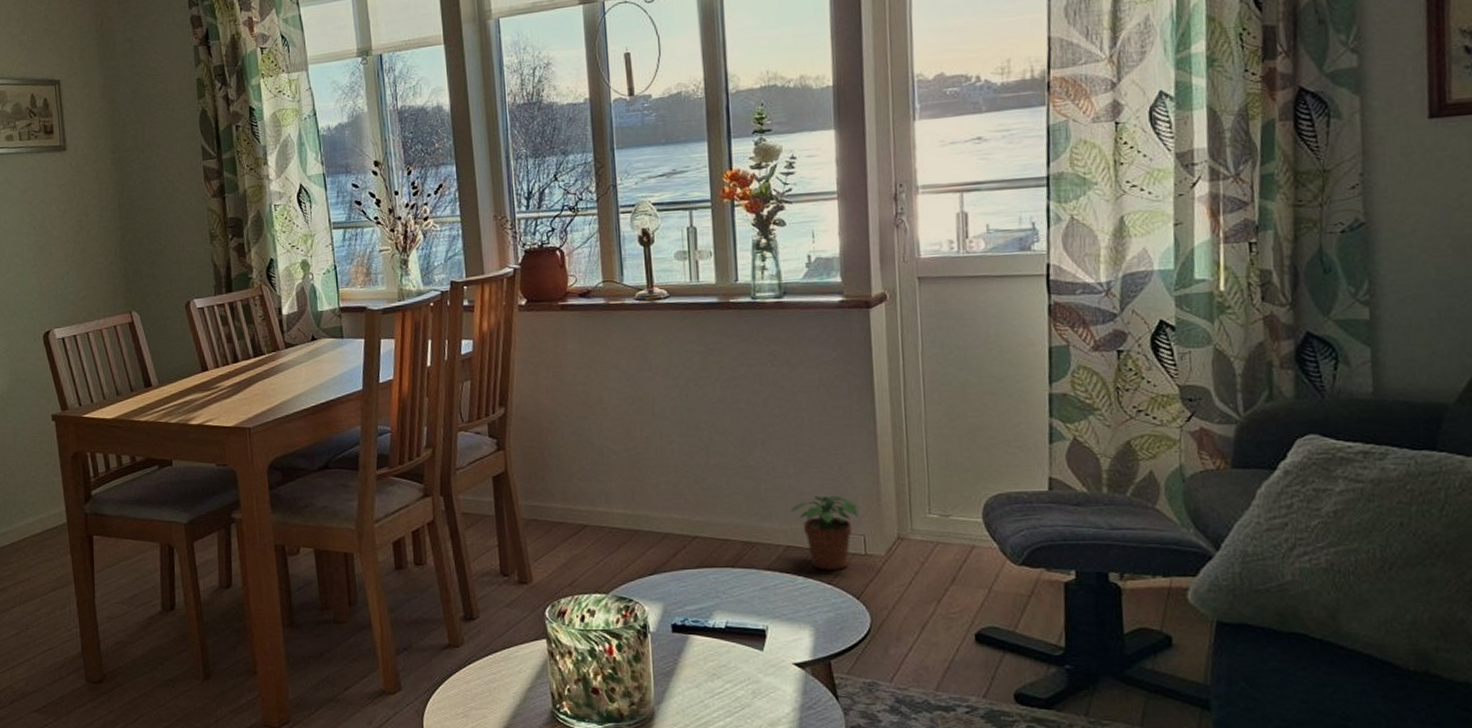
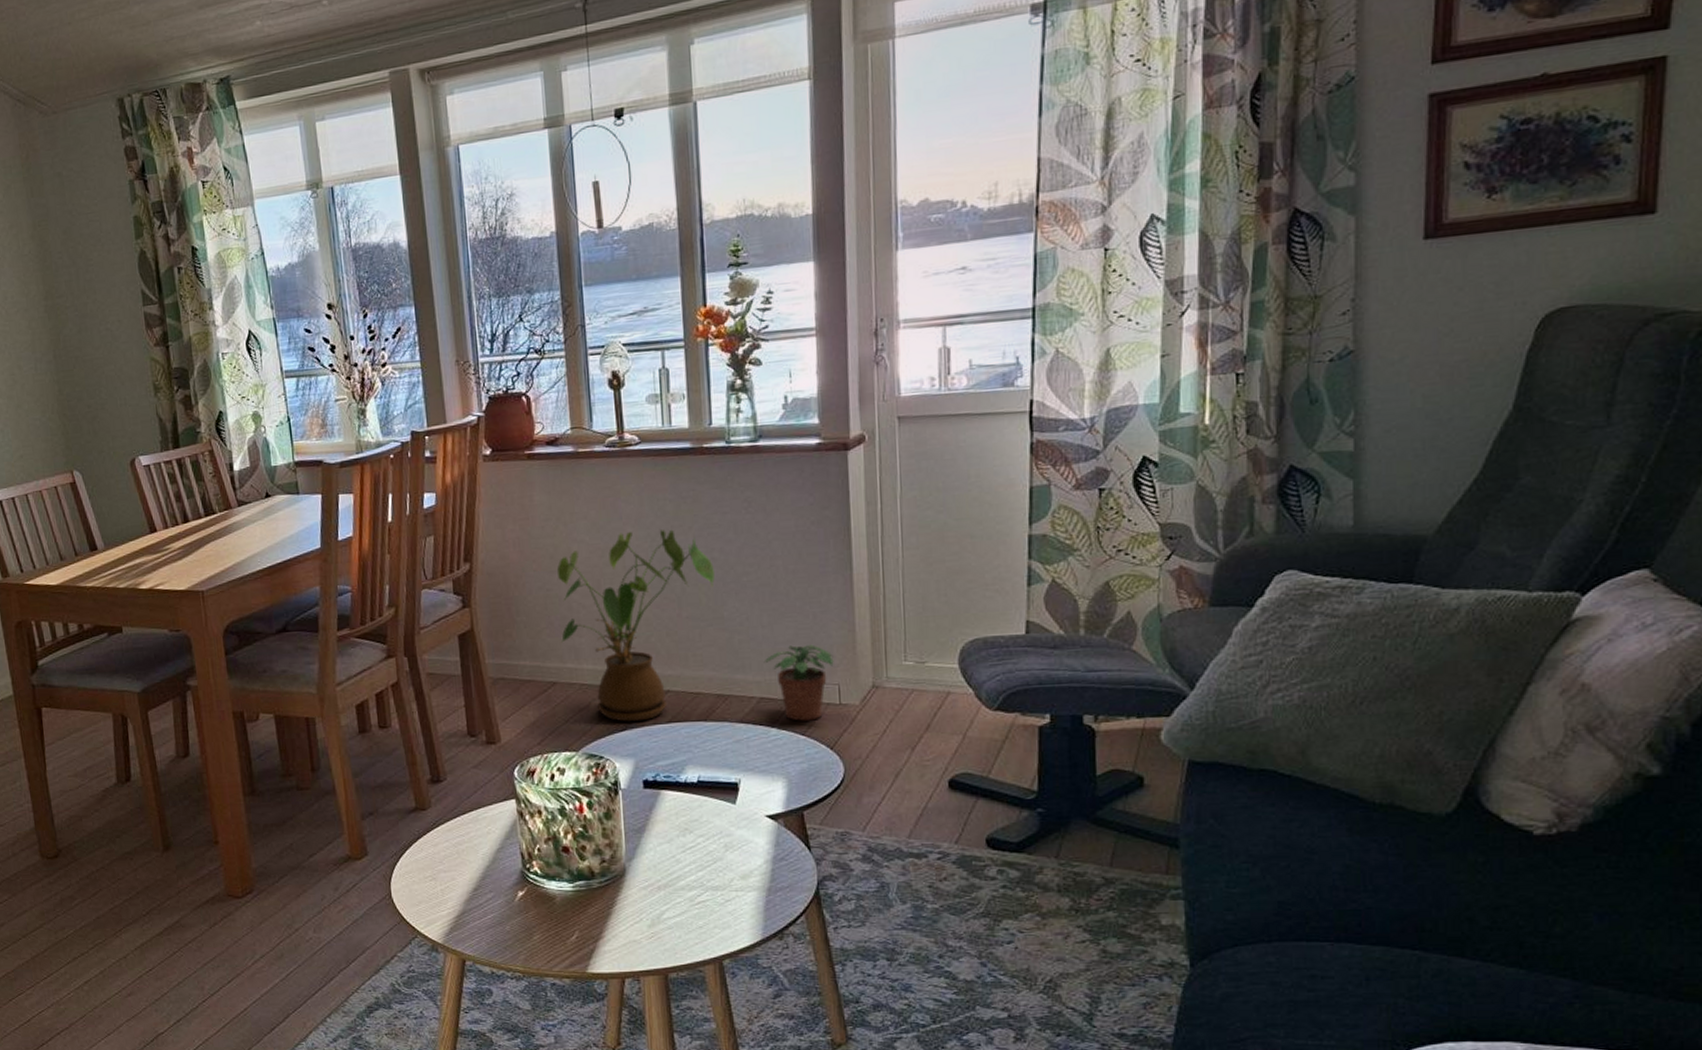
house plant: none [588,380,741,566] -> present [556,529,715,722]

